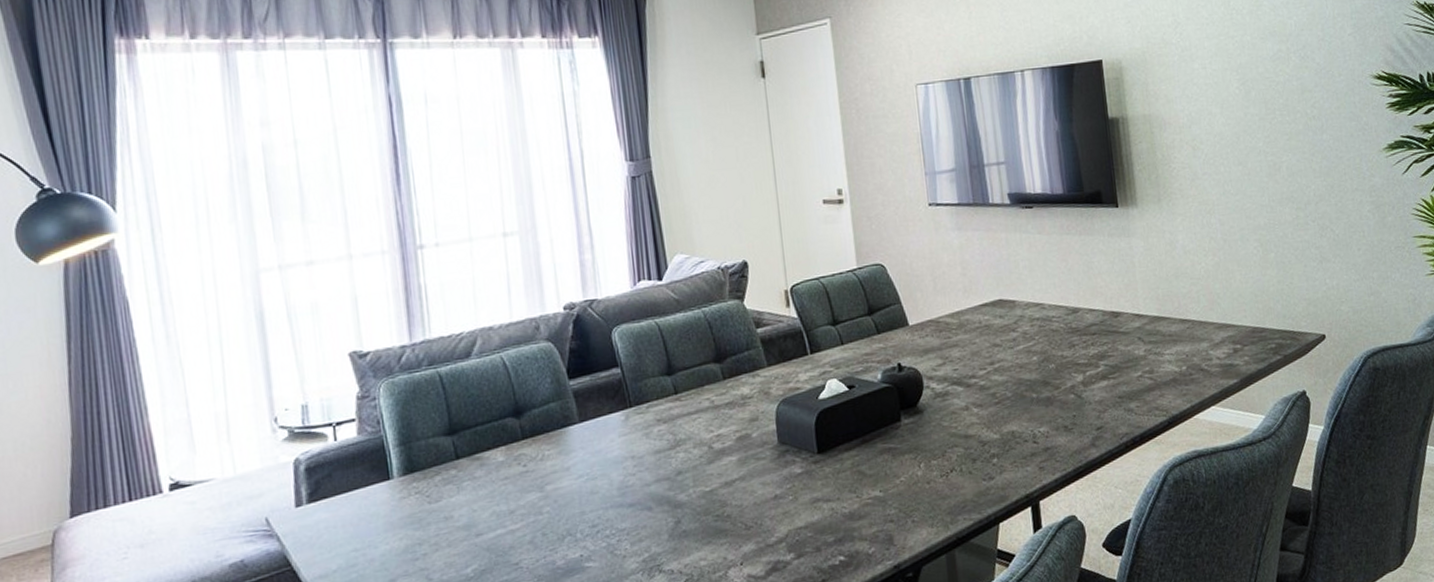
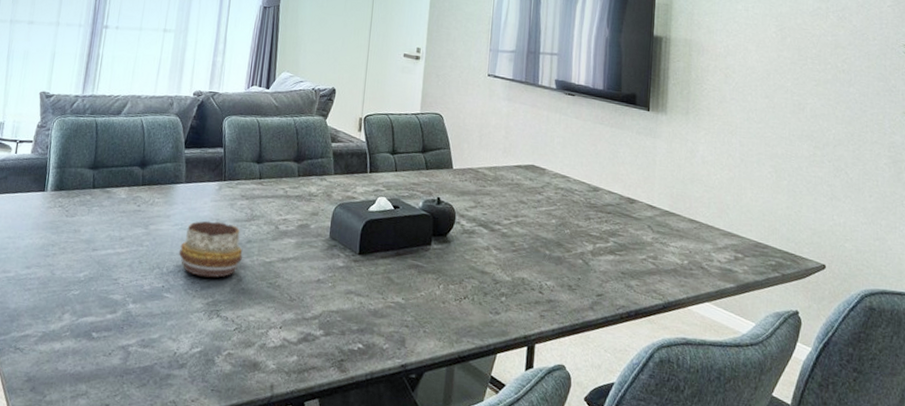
decorative bowl: none [591,458,675,532] -> present [178,220,243,278]

